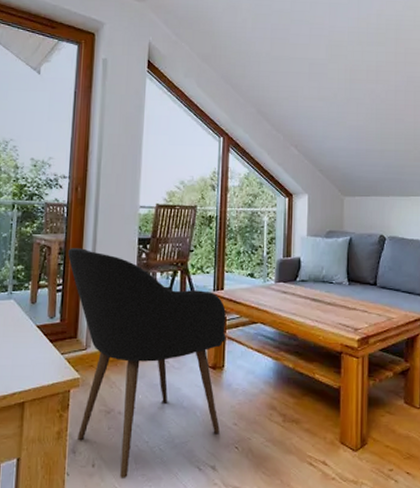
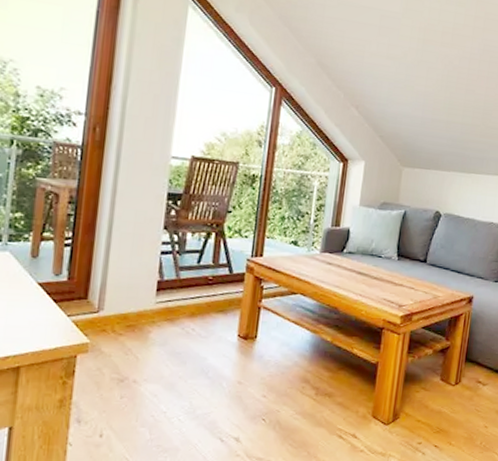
armchair: present [68,248,226,478] -> none [80,197,263,449]

